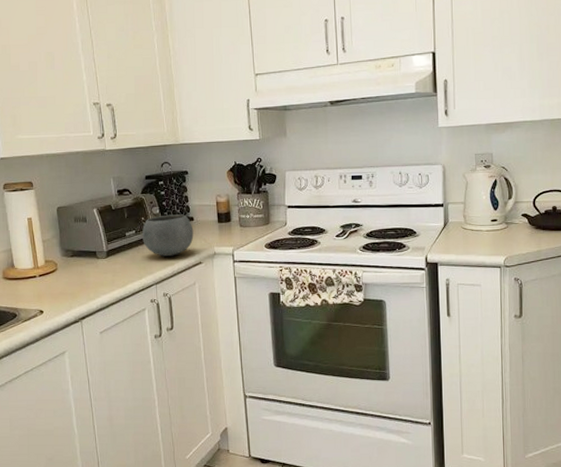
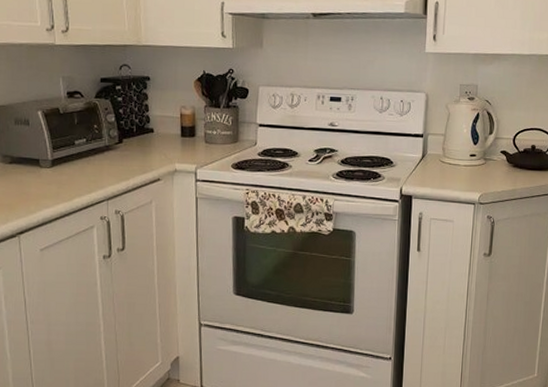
bowl: present [142,214,194,256] -> none [94,124,153,170]

